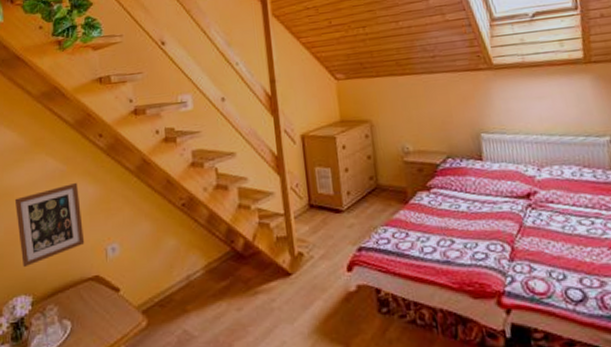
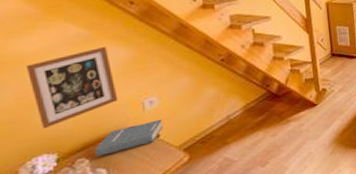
hardback book: none [63,270,124,306] -> present [95,119,164,157]

